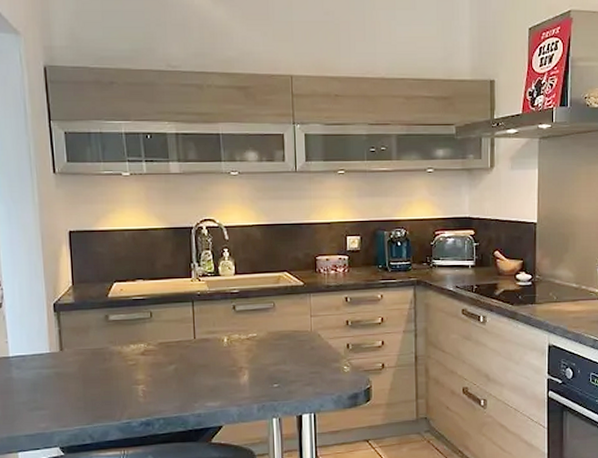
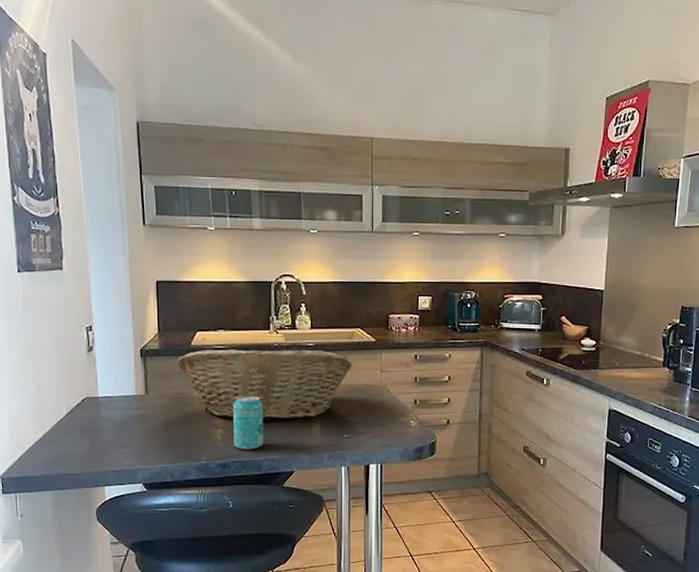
fruit basket: none [94,296,280,374] -> present [177,347,352,421]
beverage can: none [155,348,189,406] -> present [233,396,264,450]

